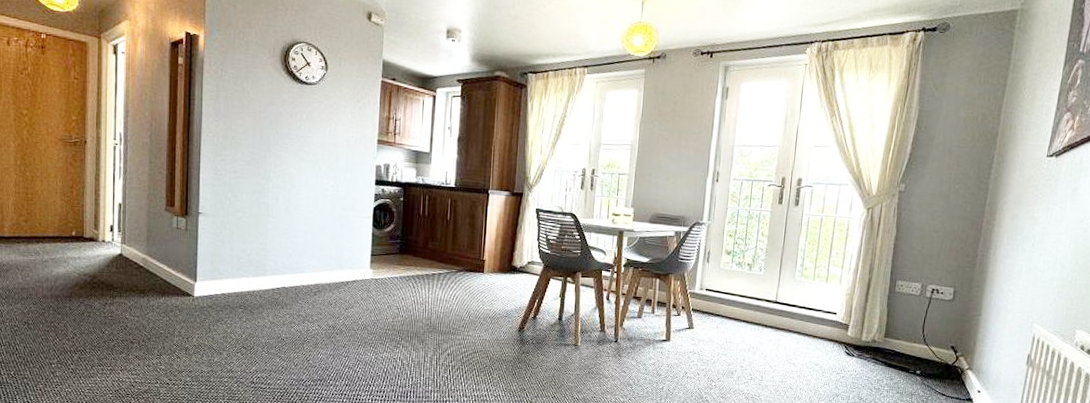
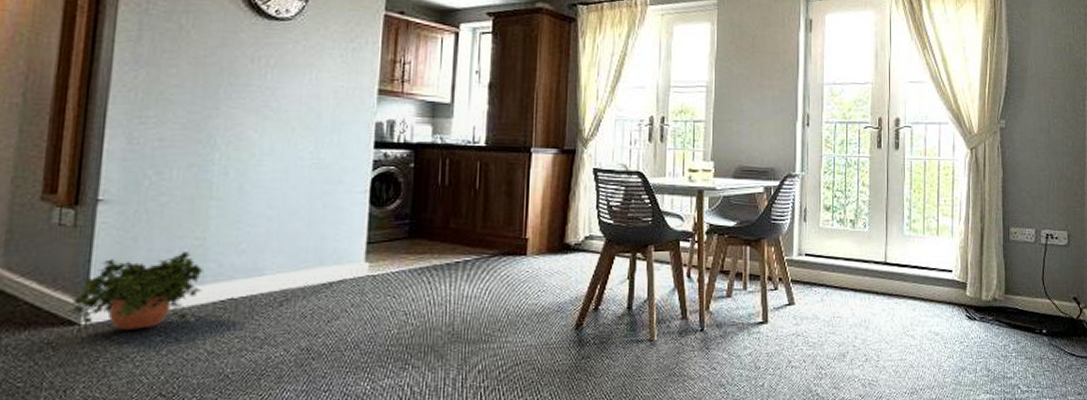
potted plant: none [186,252,266,303] -> present [68,252,204,330]

